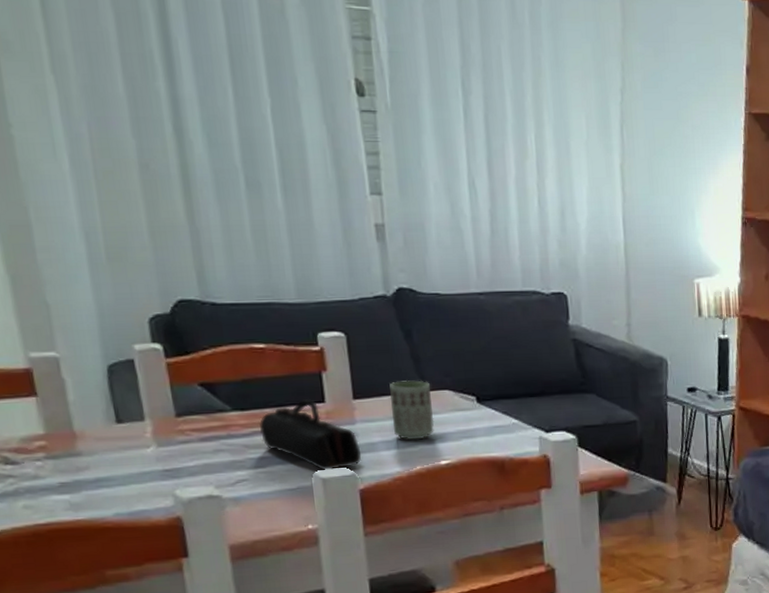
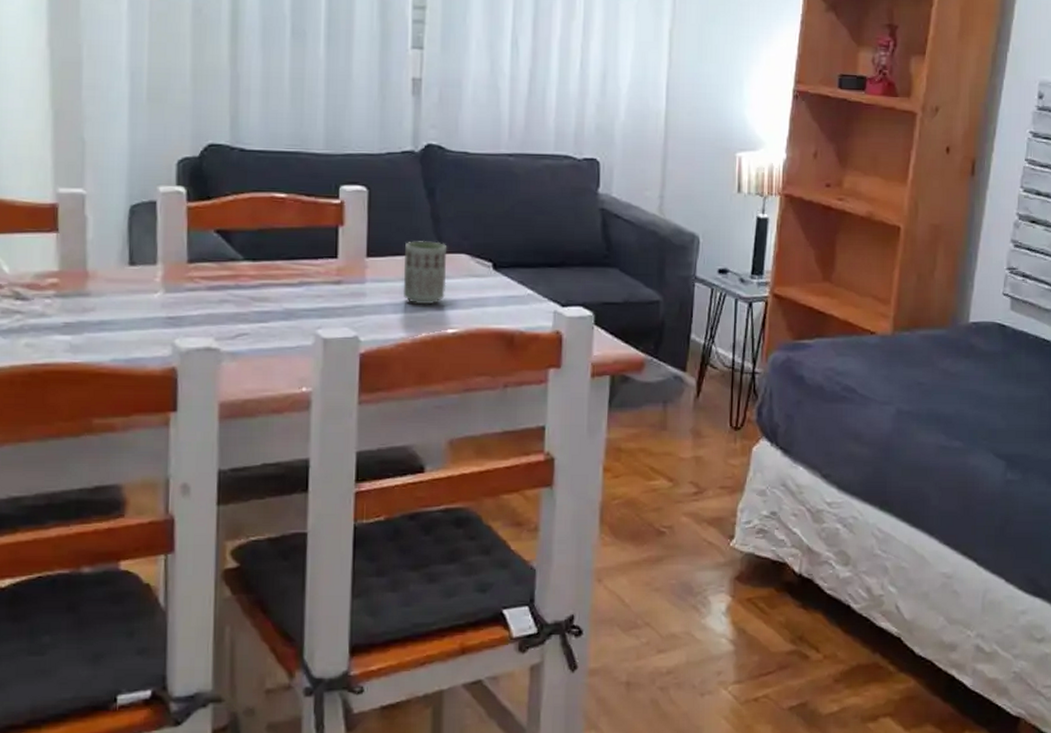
pencil case: present [259,398,362,470] -> none [268,252,367,330]

